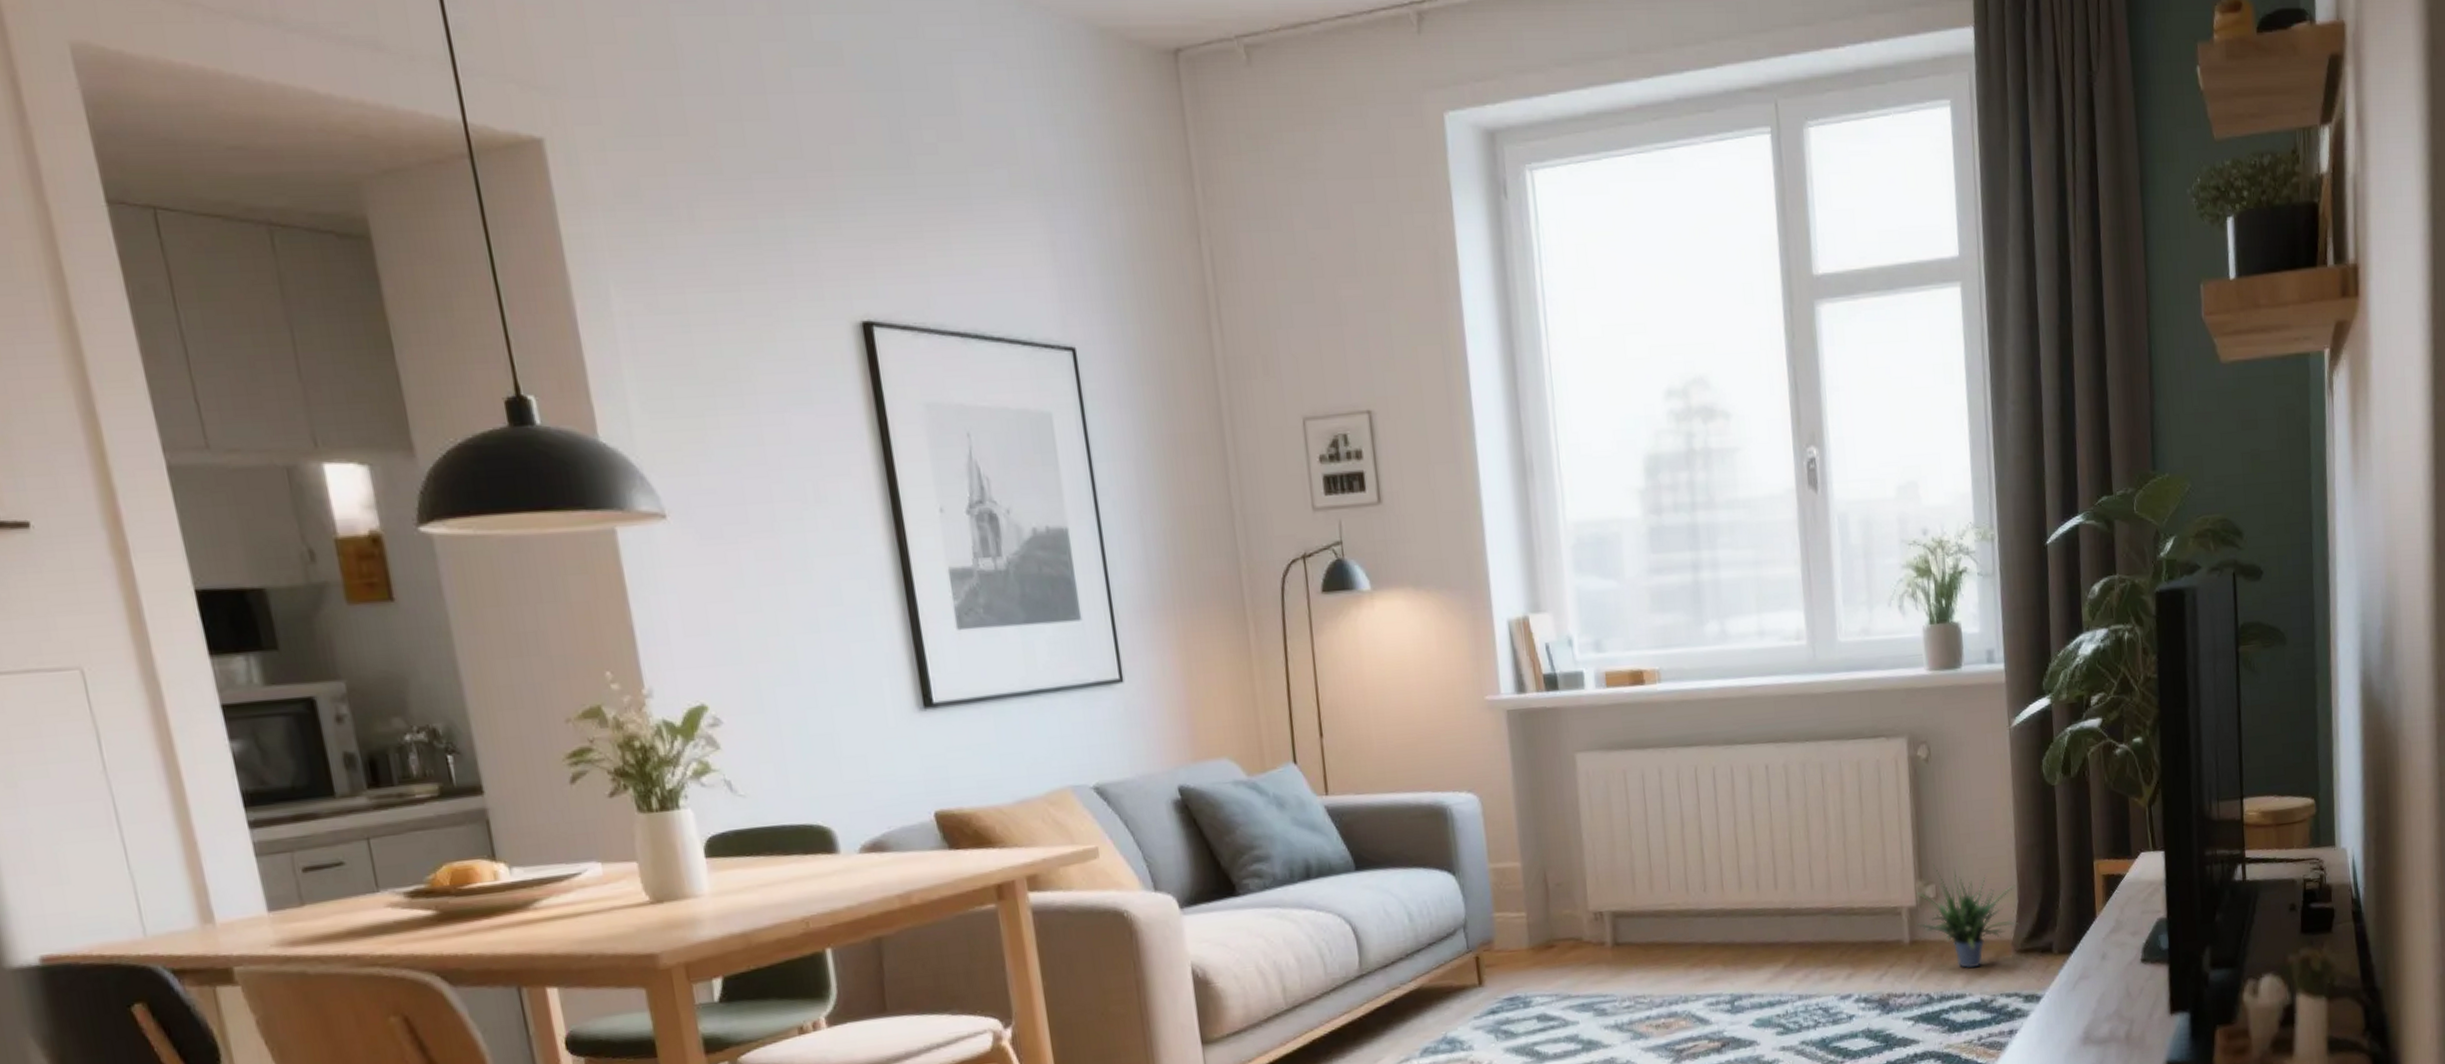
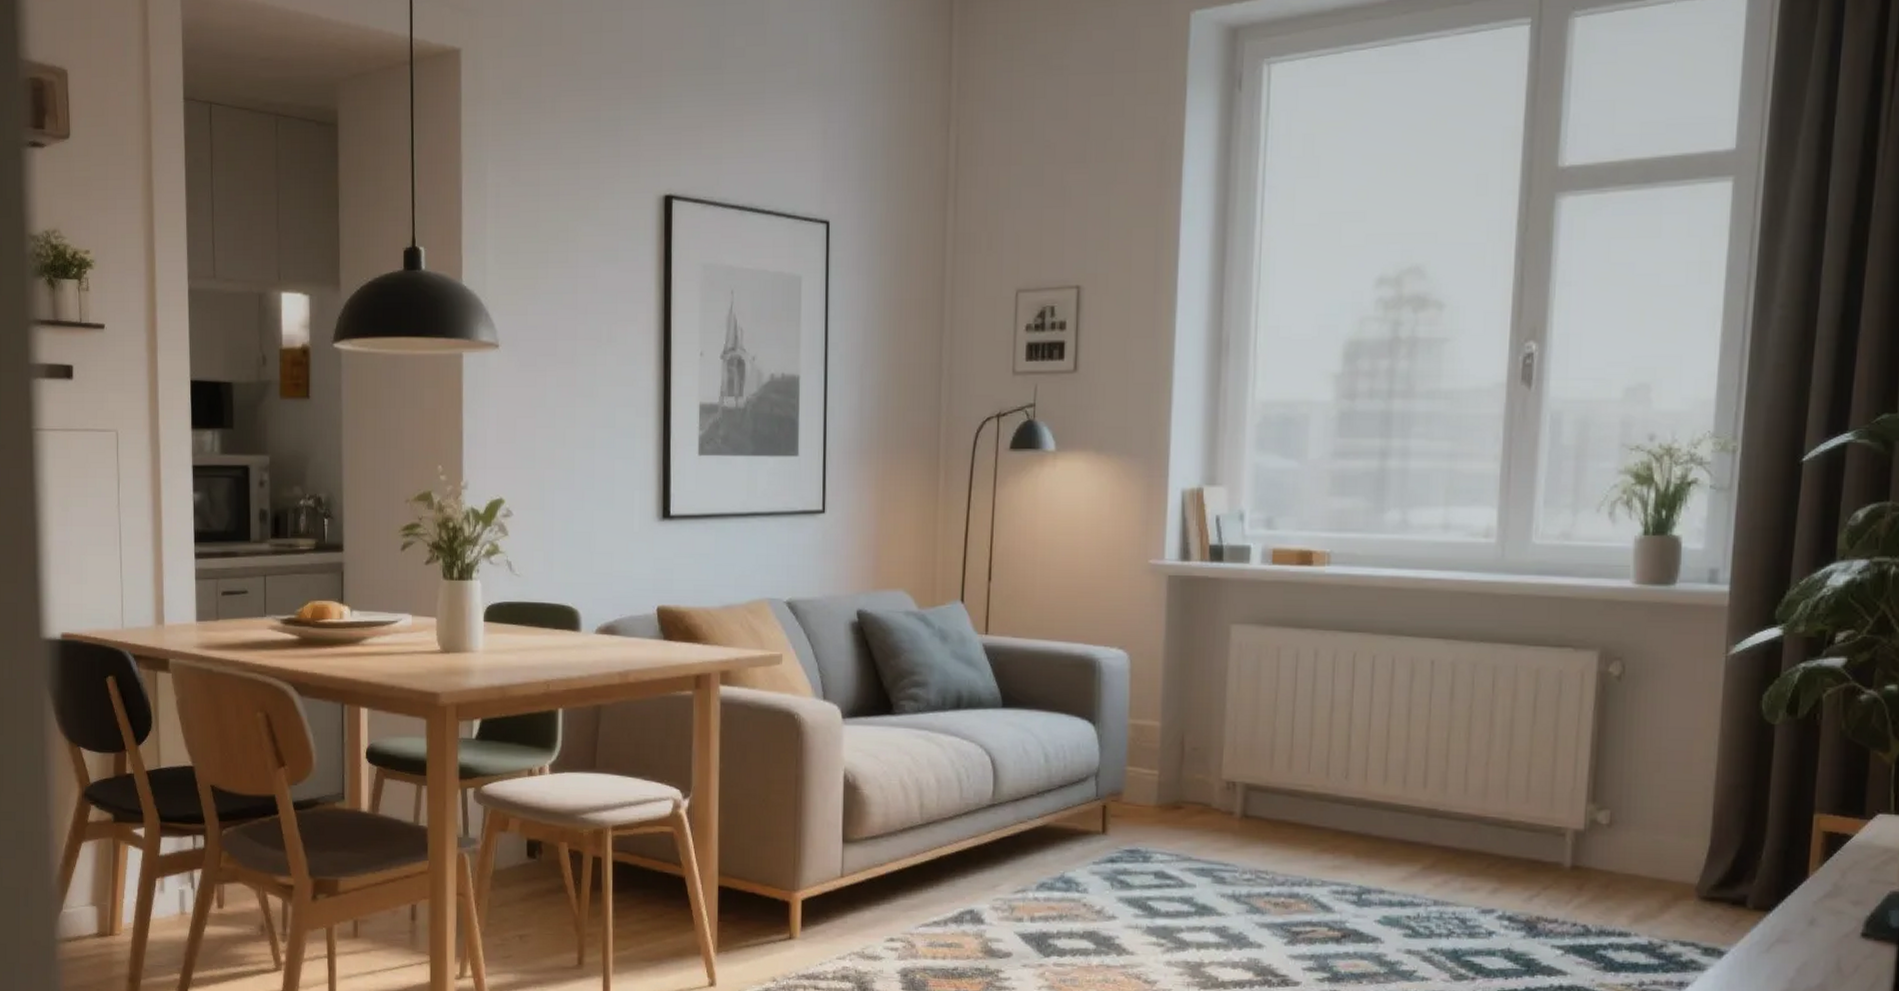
potted plant: present [1915,860,2019,969] -> none [1582,784,1709,907]

